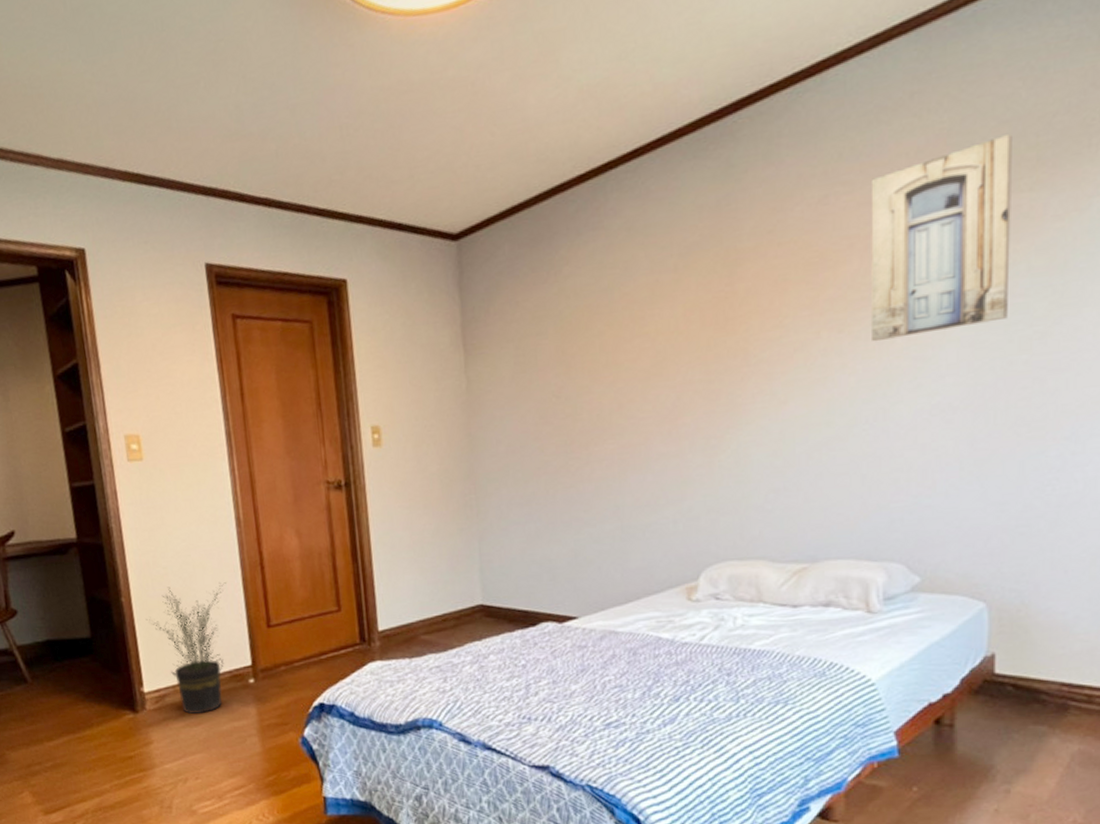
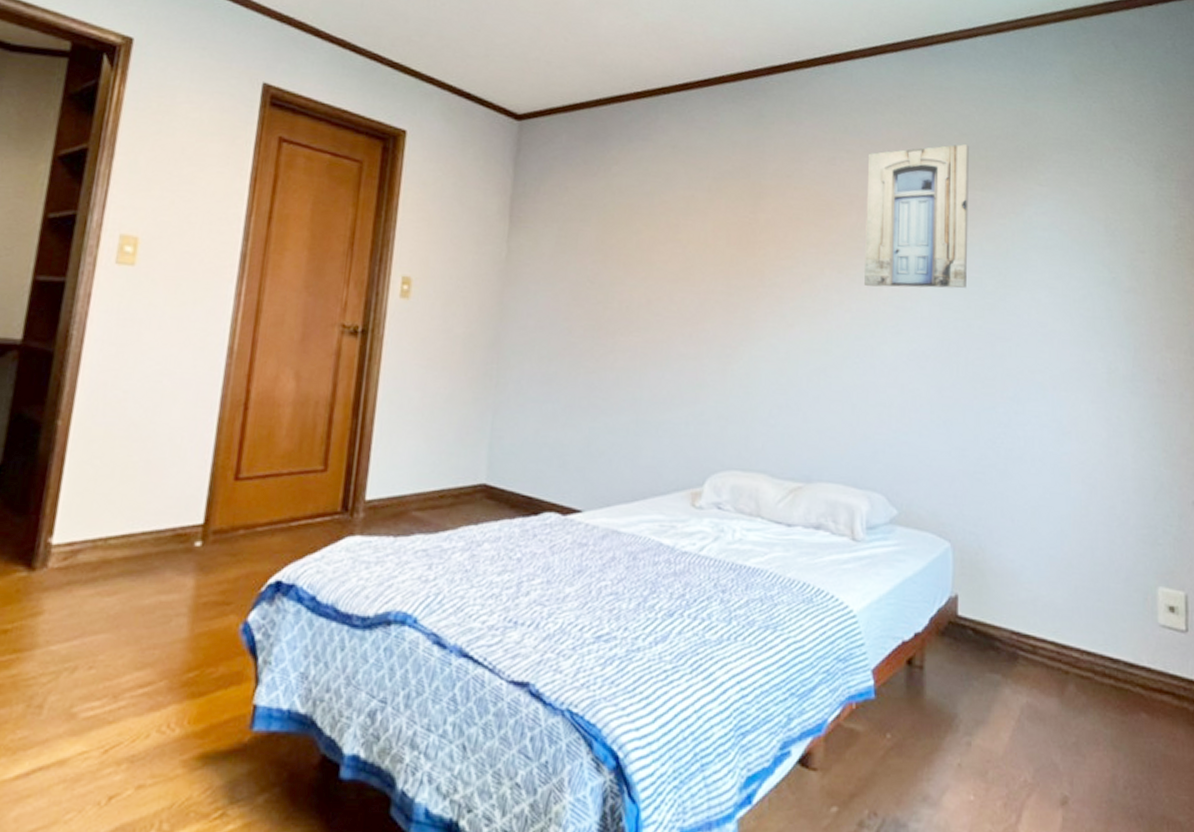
potted plant: present [145,582,226,714] -> none [81,415,198,581]

